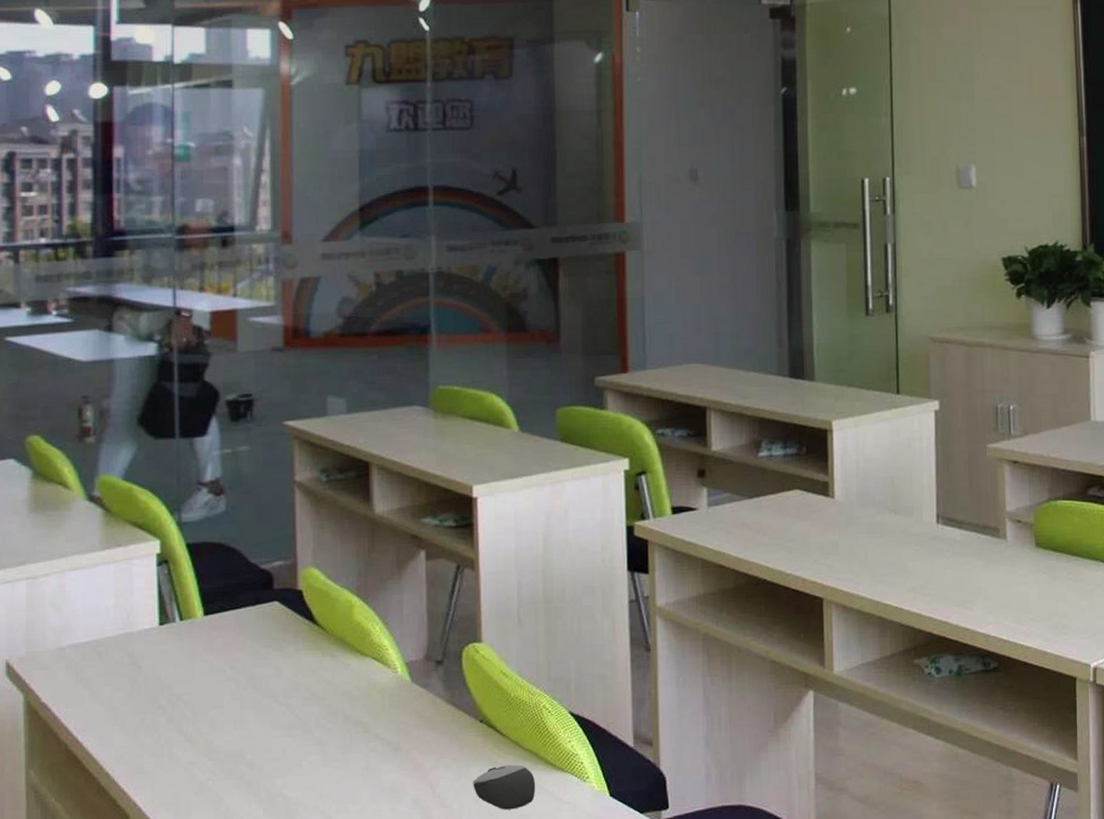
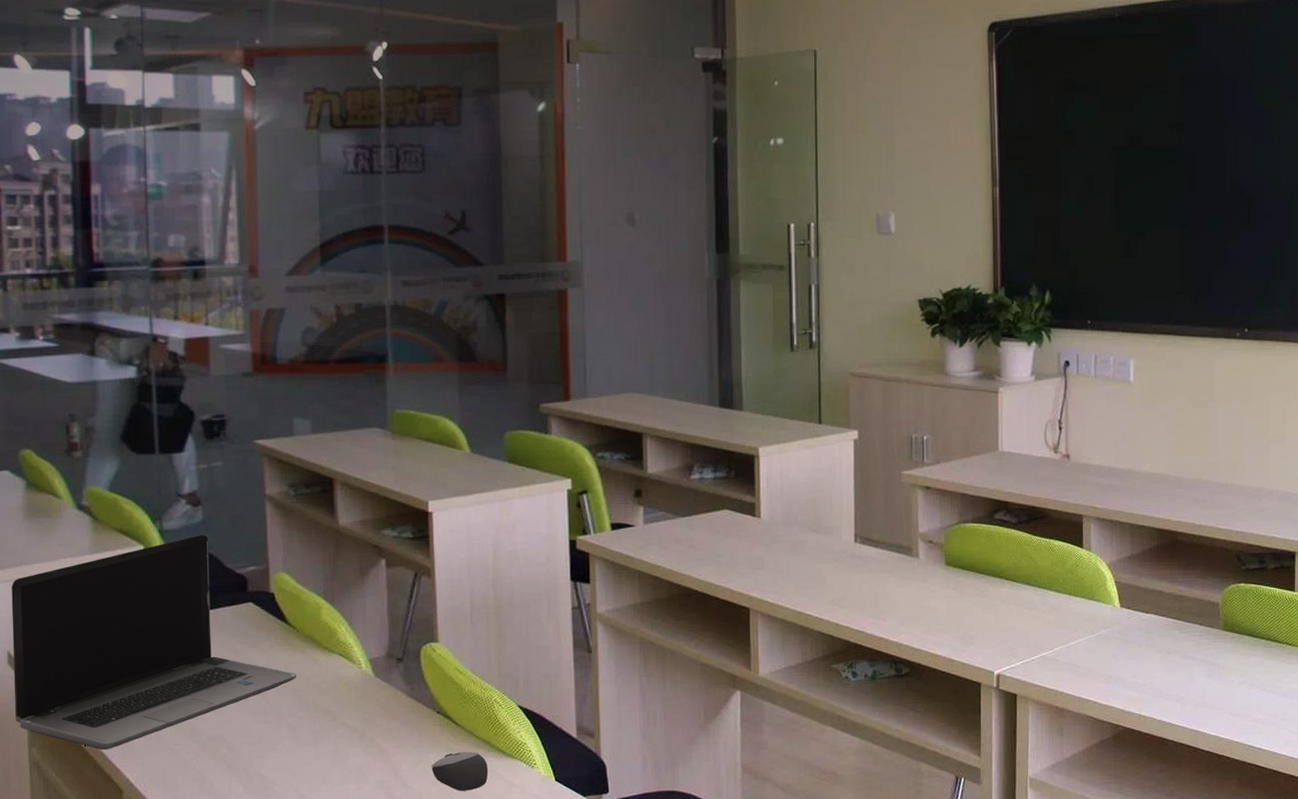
laptop computer: none [11,526,325,770] -> present [11,534,297,750]

